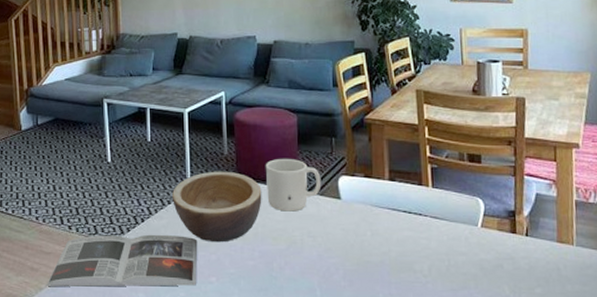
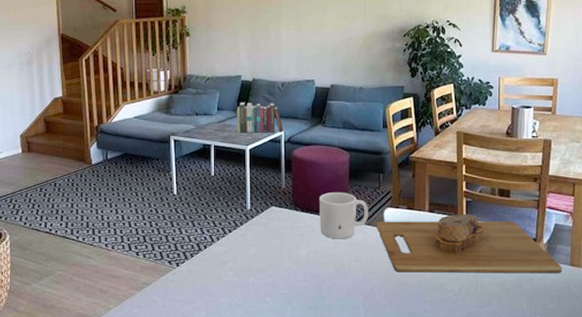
magazine: present [46,234,198,287] -> none [114,259,255,307]
books: none [172,61,224,95] -> present [236,101,284,133]
bowl: present [172,171,262,243] -> none [233,203,315,267]
cutting board: none [330,182,549,252] -> present [376,213,562,274]

